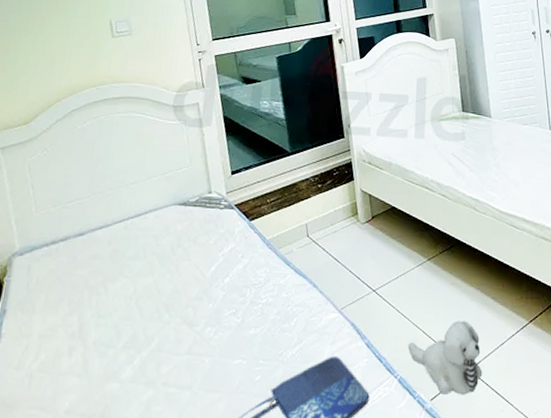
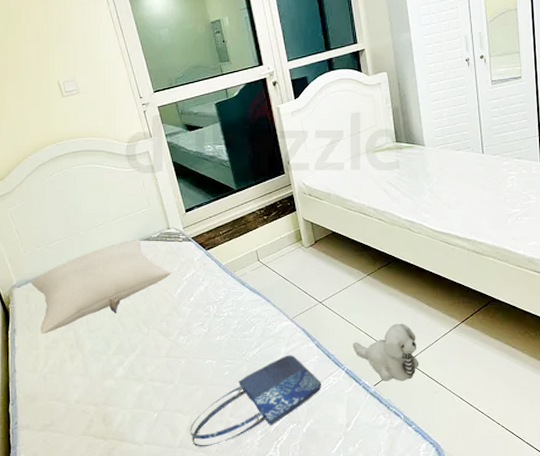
pillow: none [37,203,207,318] -> present [31,239,172,334]

